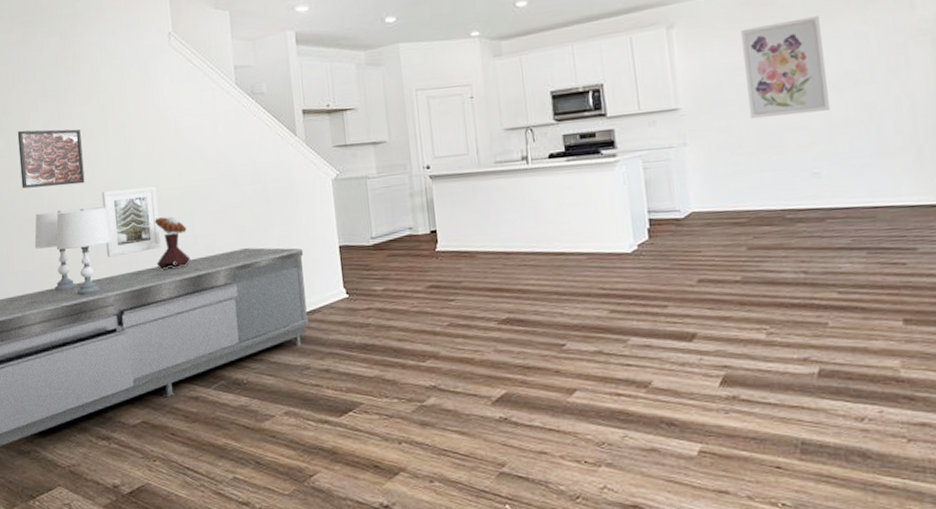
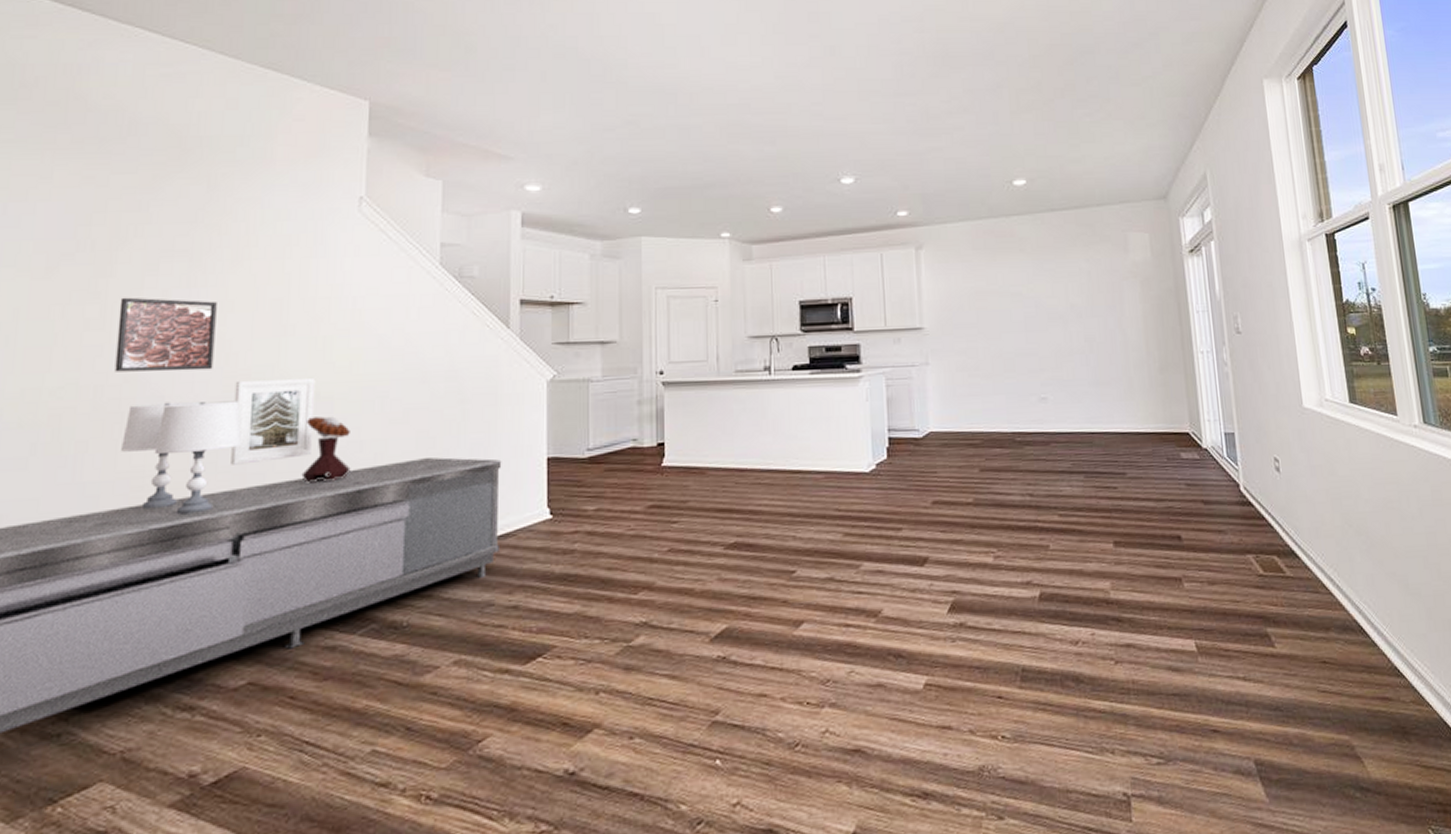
wall art: present [740,16,831,120] -> none [982,251,1058,343]

